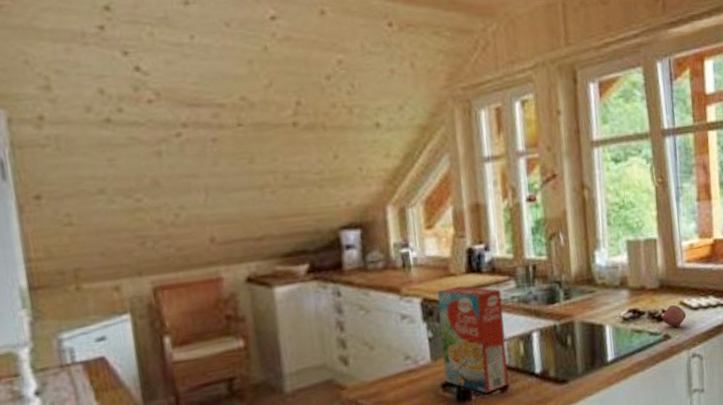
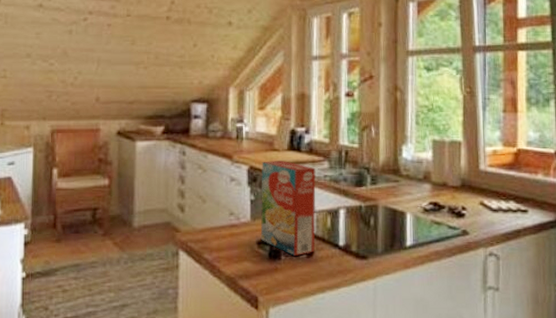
fruit: present [662,304,687,328] -> none [461,203,486,225]

